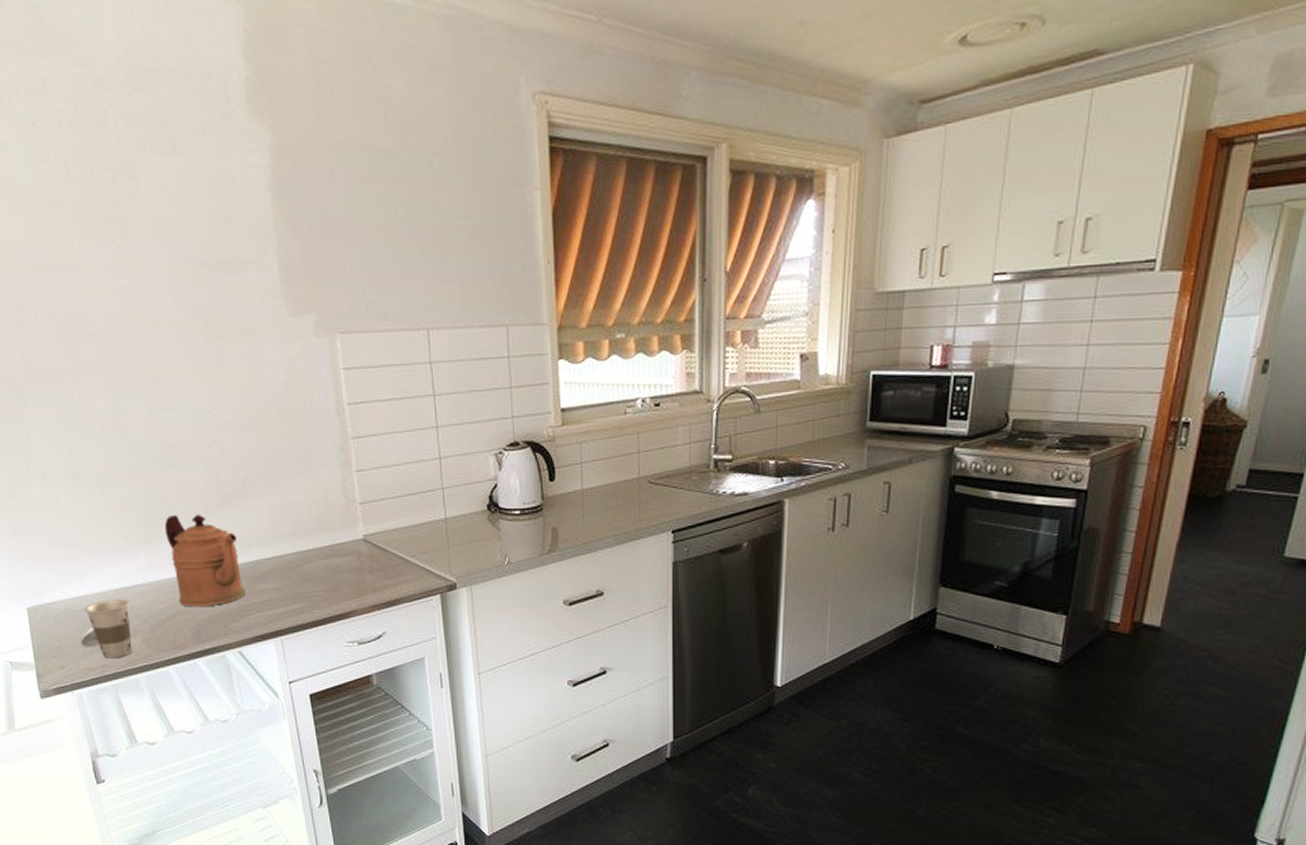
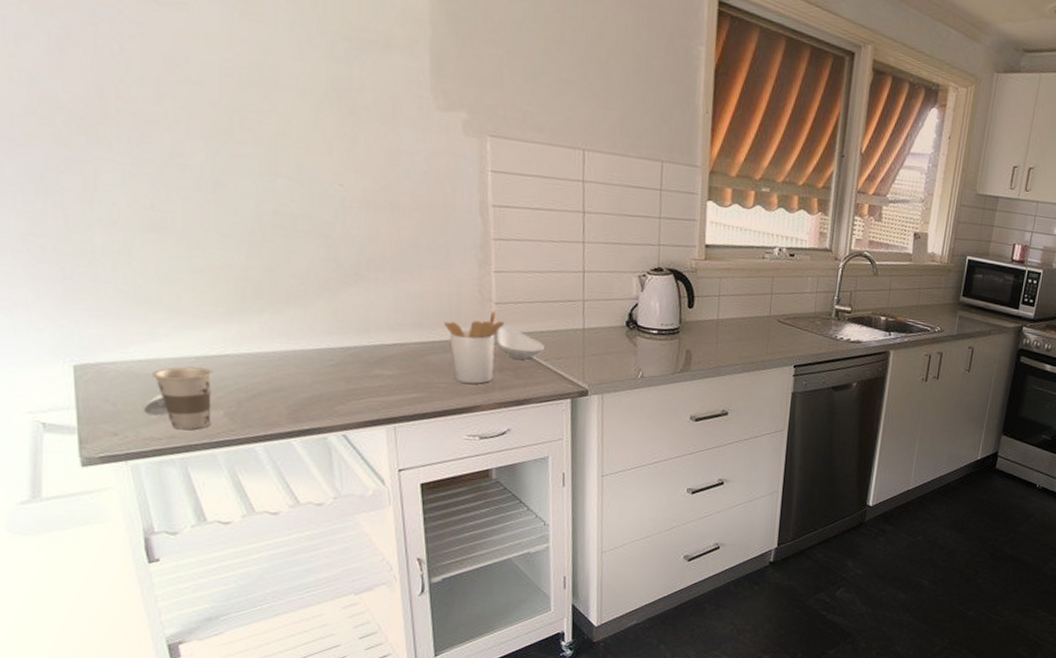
coffeepot: present [164,513,246,607] -> none [266,287,358,386]
utensil holder: none [315,512,370,588] -> present [444,311,505,384]
spoon rest: none [361,524,409,558] -> present [493,324,544,360]

